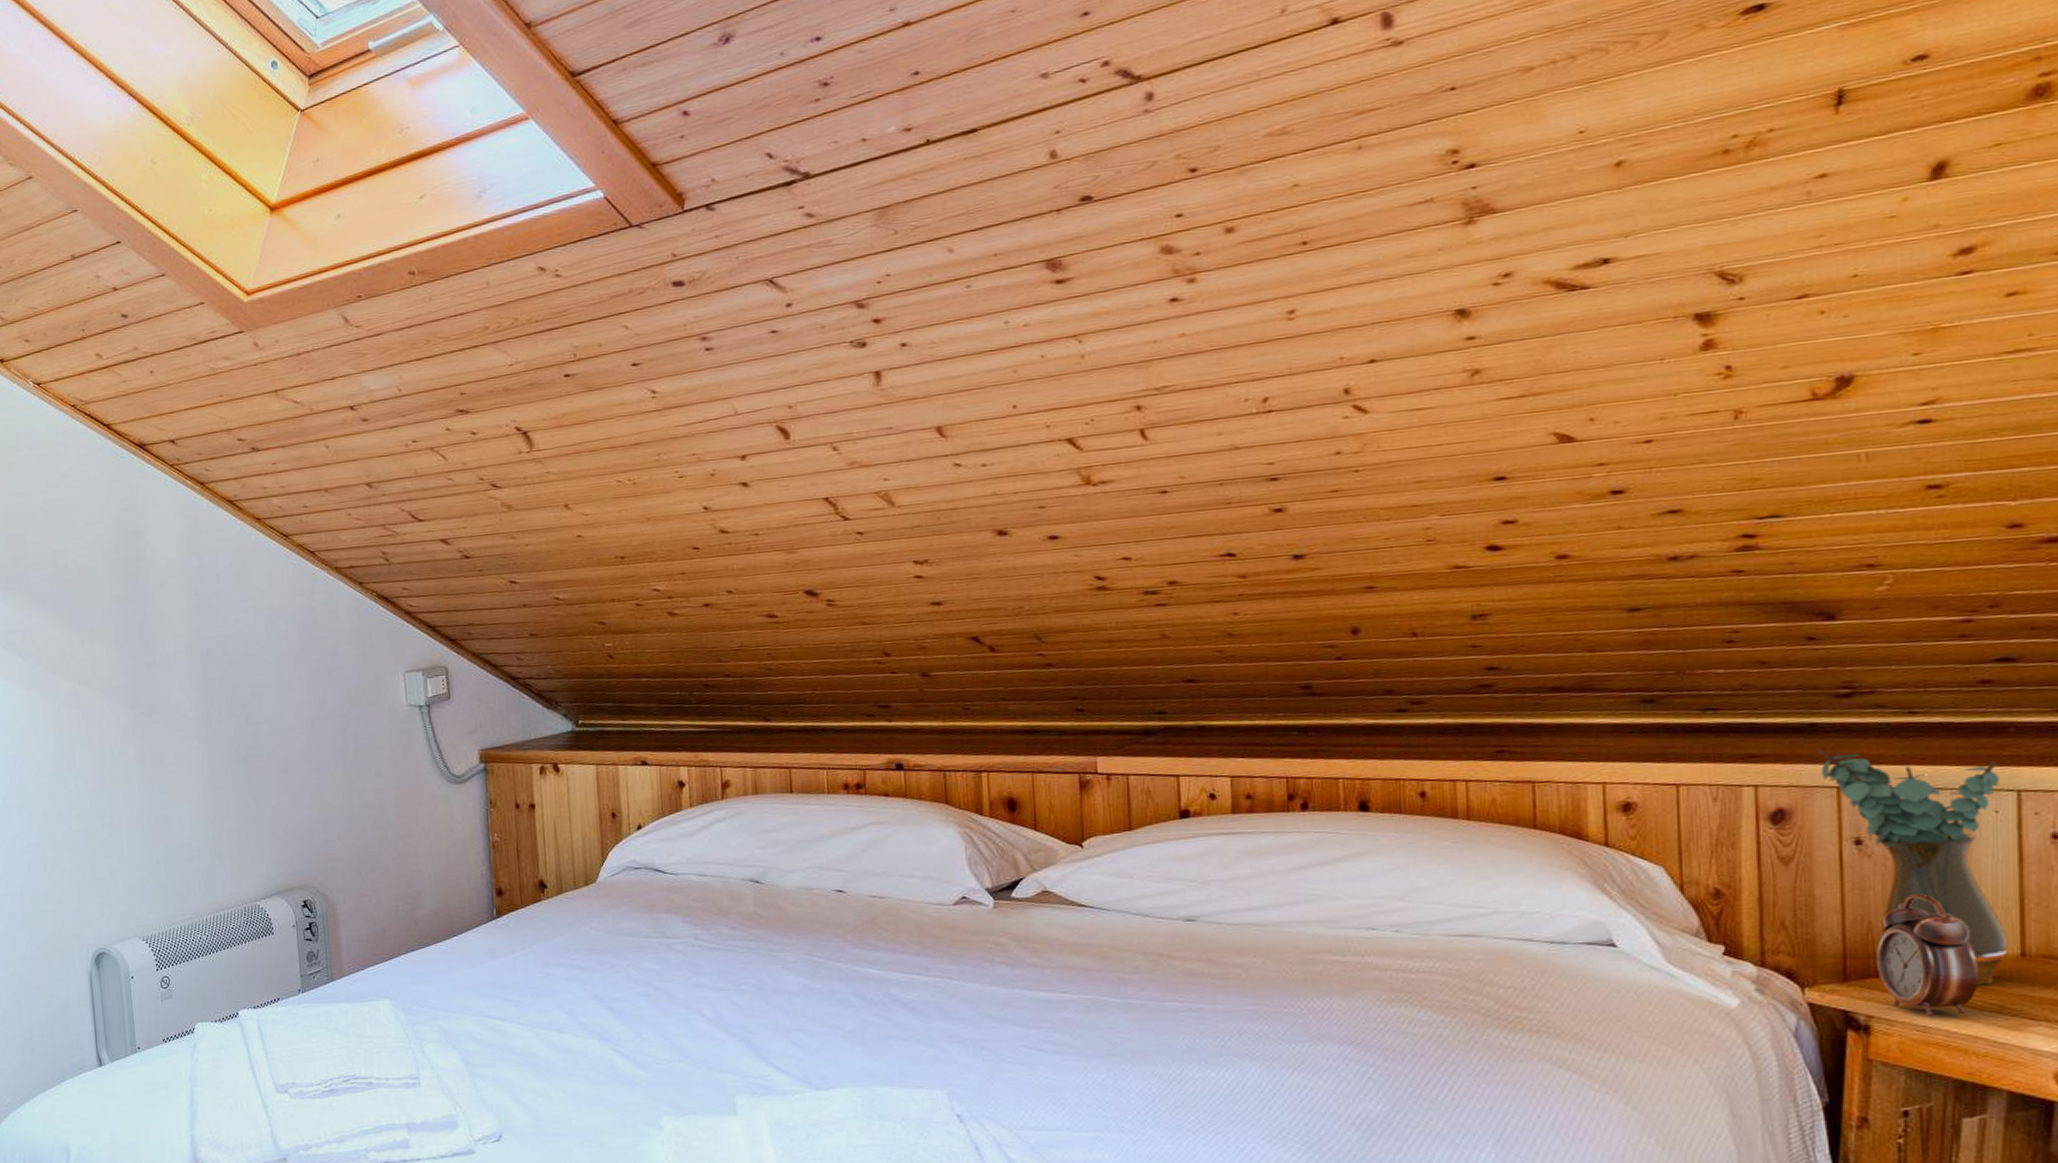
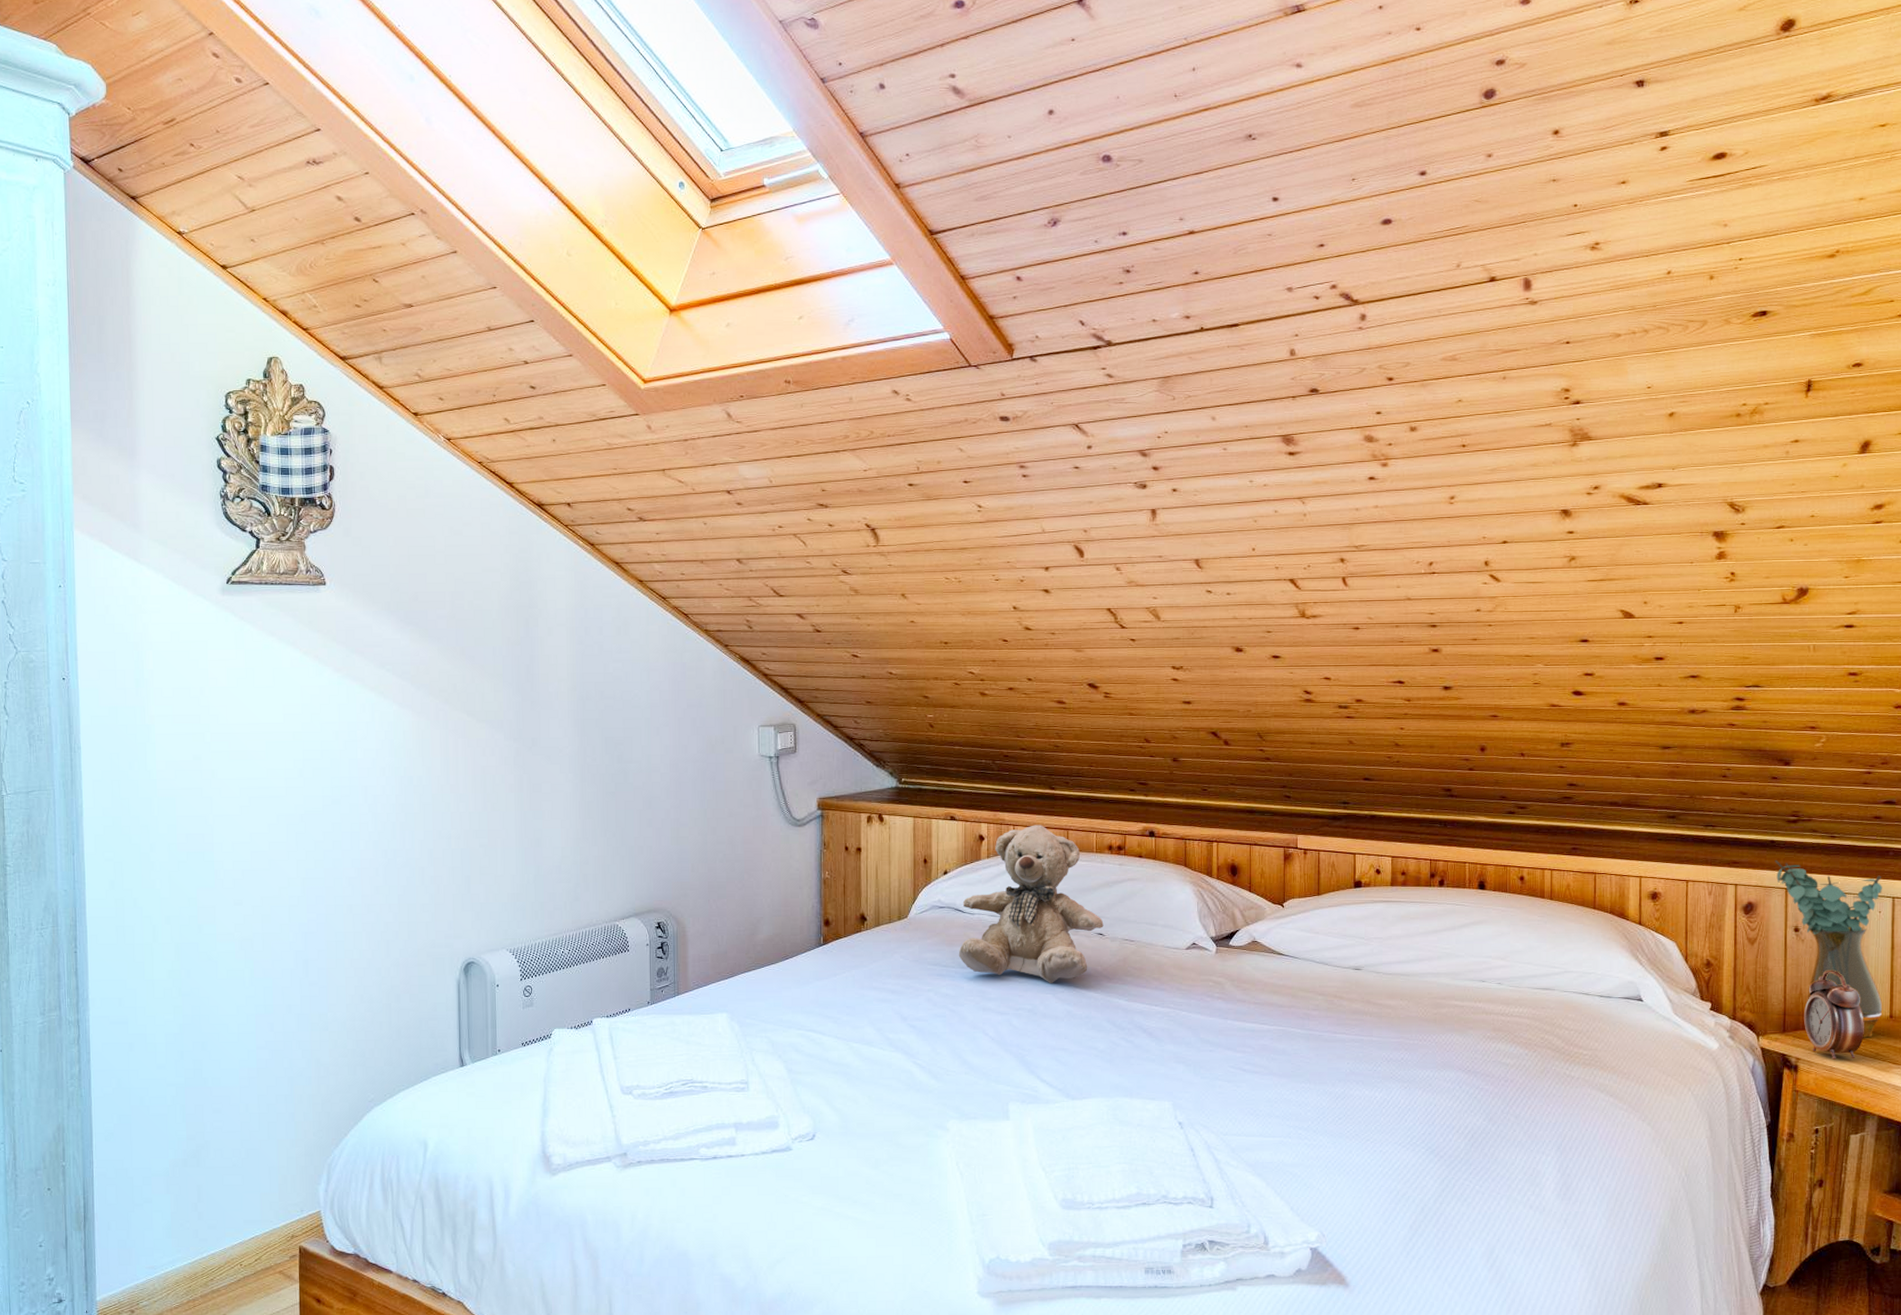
teddy bear: none [661,764,844,954] -> present [958,825,1104,984]

